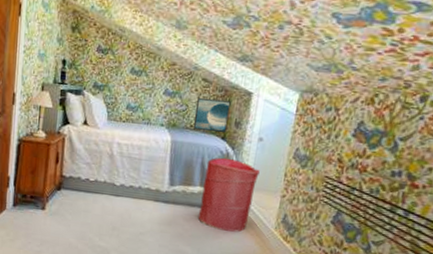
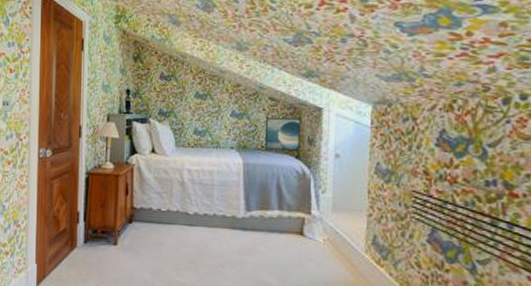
laundry hamper: present [198,157,260,232] -> none [279,177,340,258]

